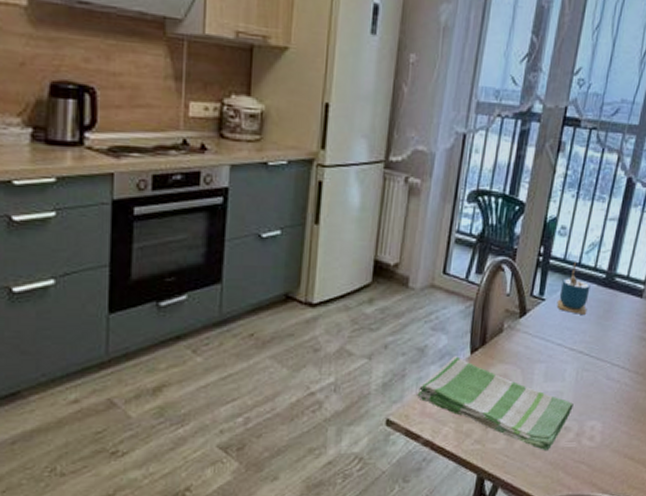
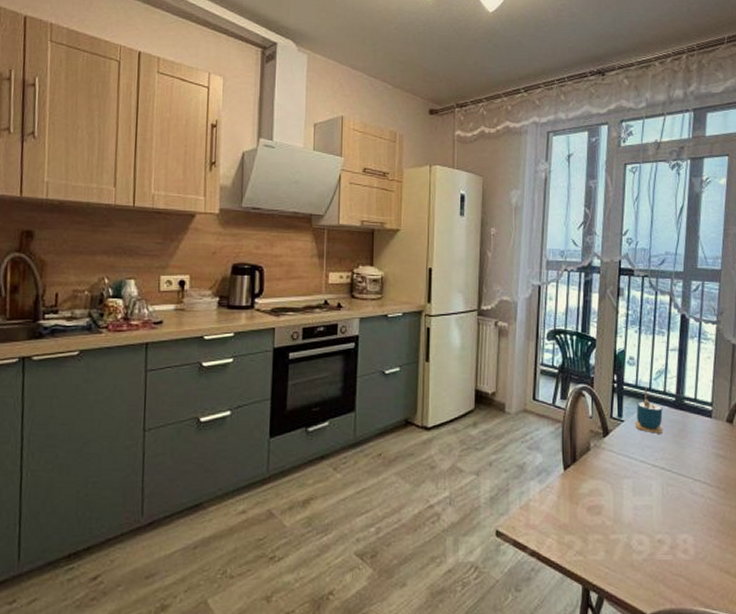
dish towel: present [417,356,573,452] -> none [520,472,663,564]

